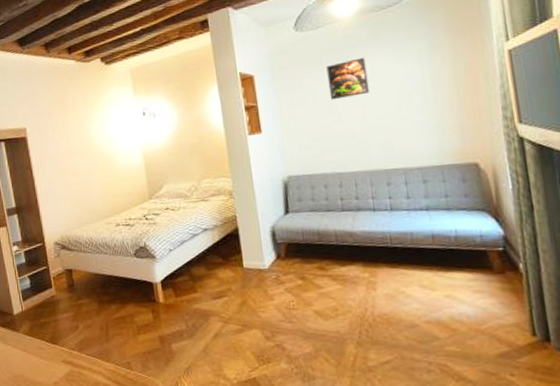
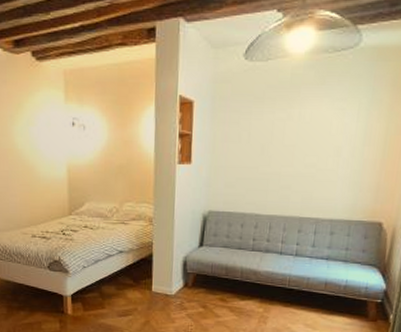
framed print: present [326,57,370,100] -> none [264,100,307,141]

